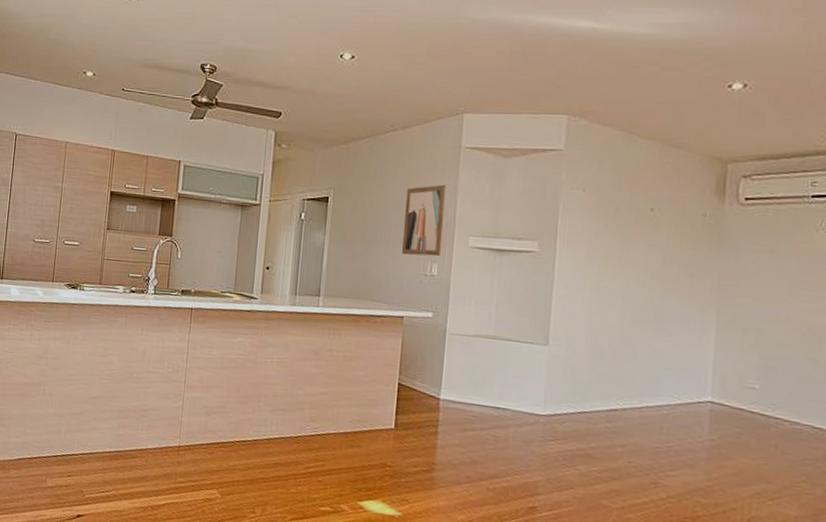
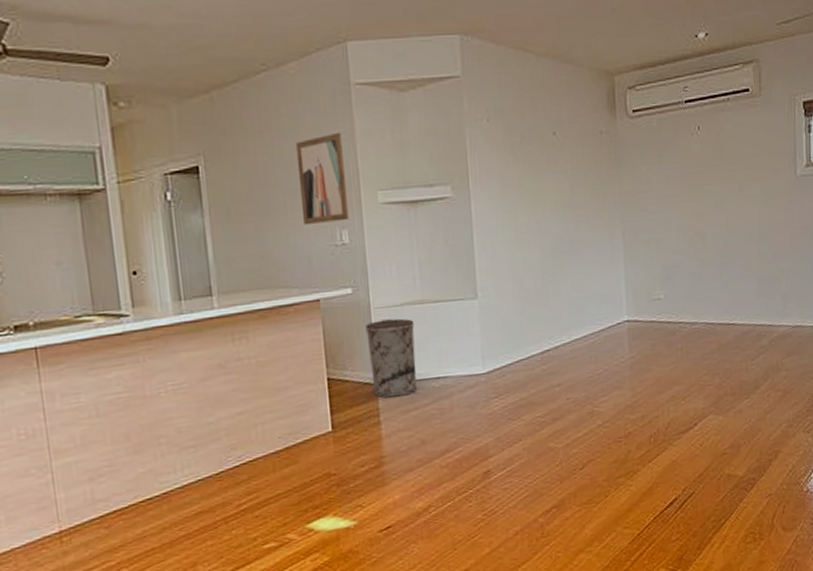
trash can: none [437,344,484,416] -> present [366,318,417,398]

